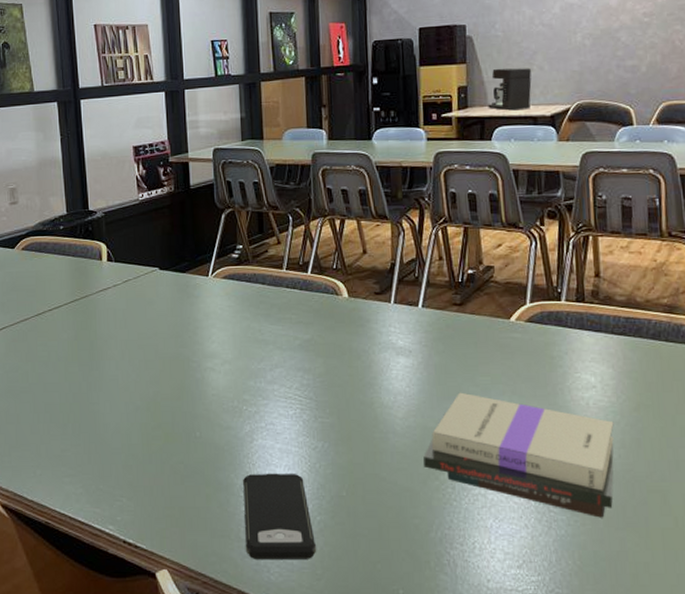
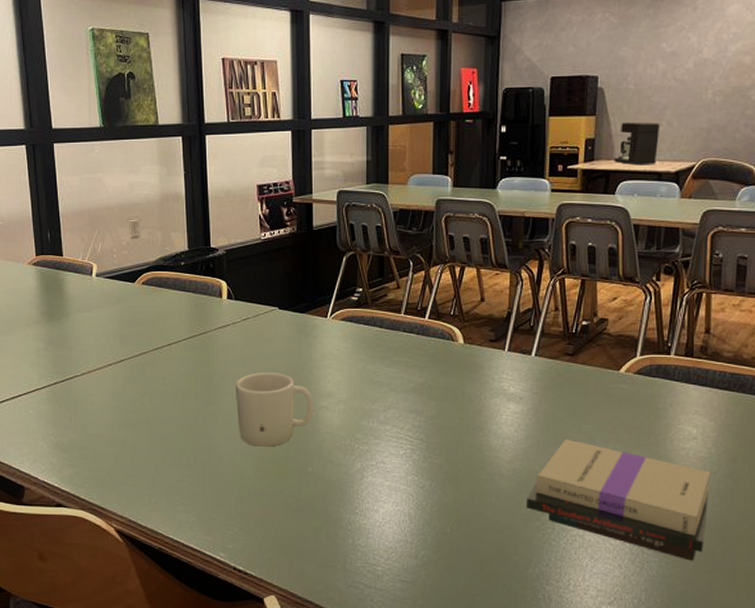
mug: none [118,334,199,412] -> present [235,371,314,447]
phone: present [242,473,317,559] -> none [350,508,419,590]

